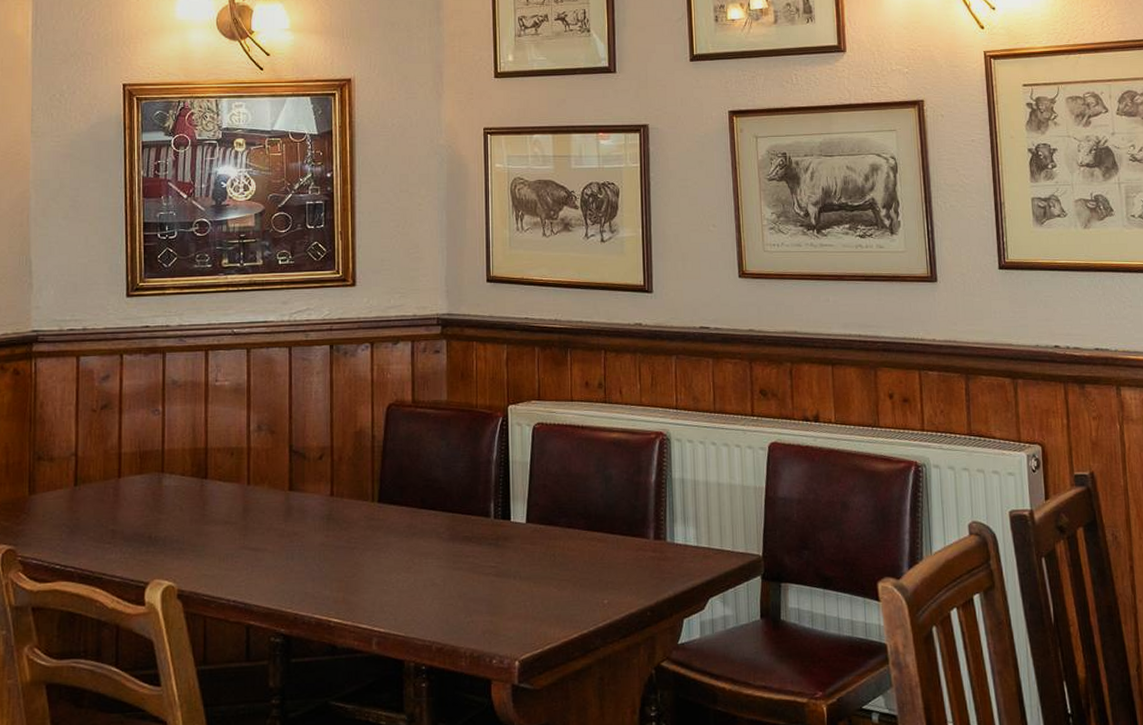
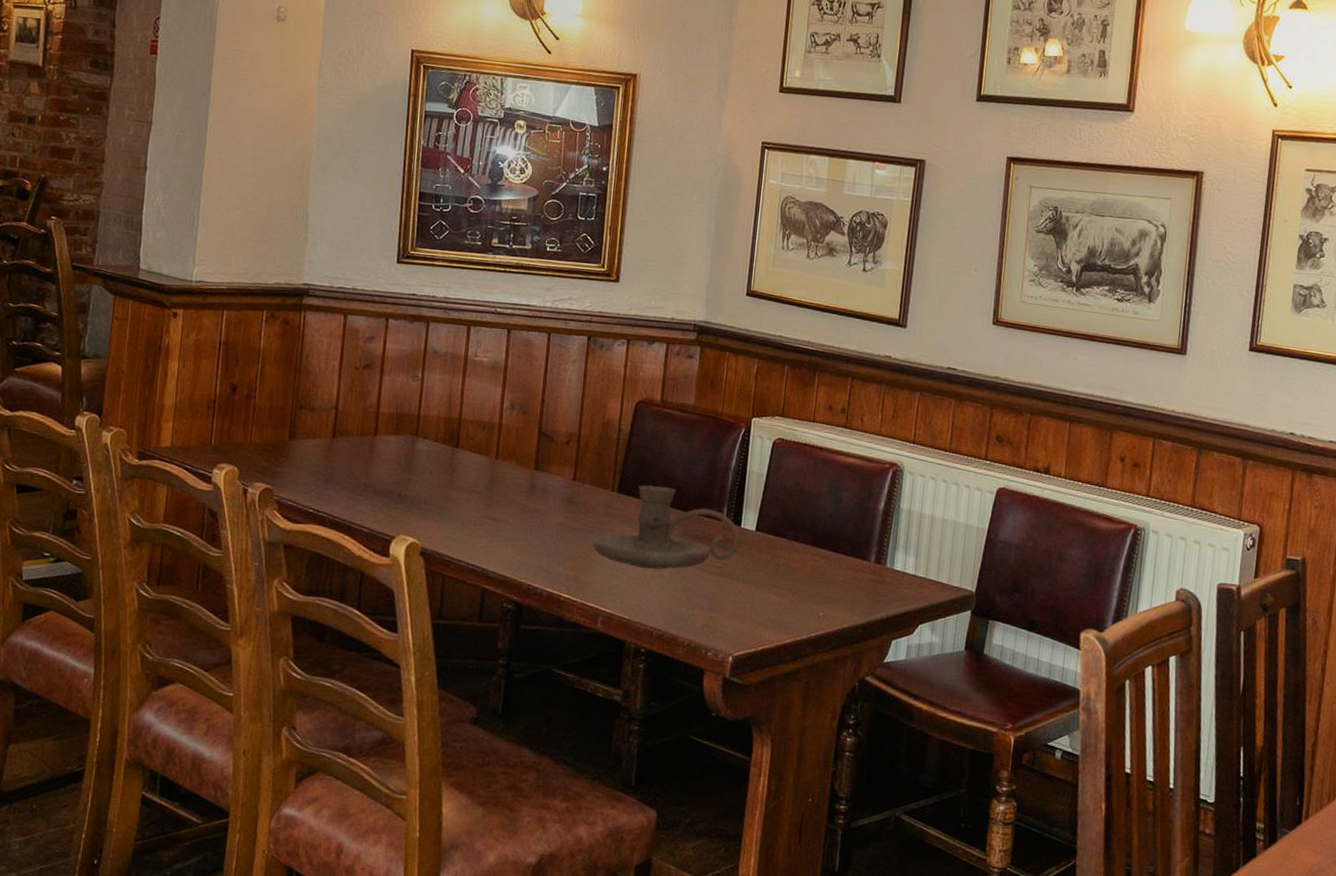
candle holder: none [357,489,512,579] -> present [591,485,740,570]

